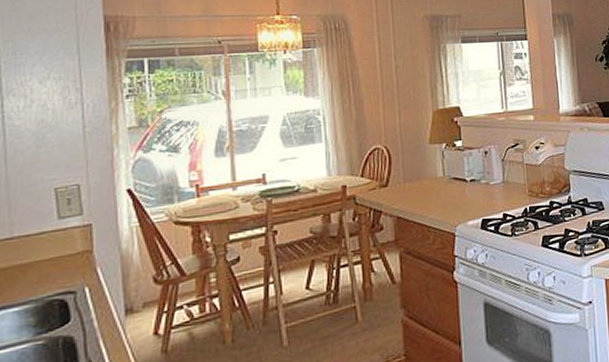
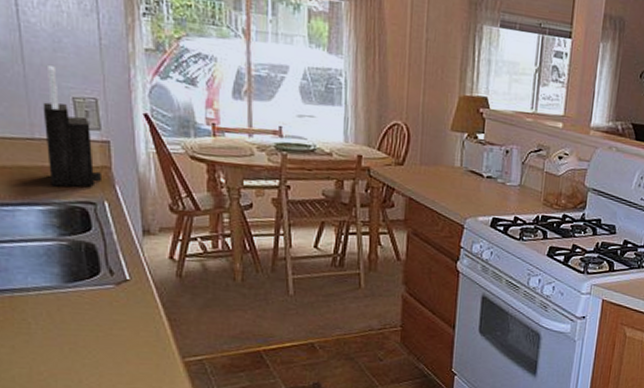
knife block: none [23,162,82,283] -> present [43,66,101,187]

